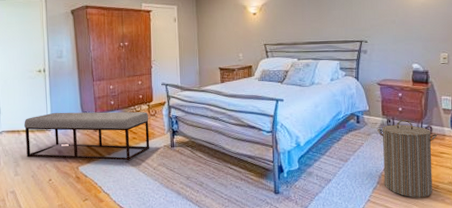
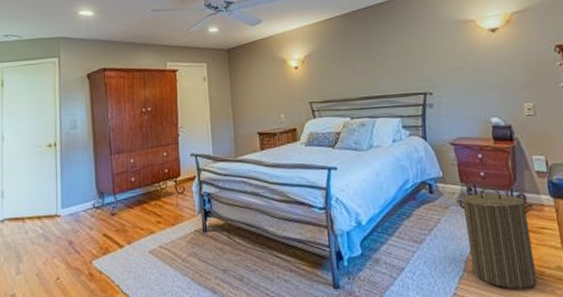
bench: present [24,111,150,161] -> none [30,189,178,252]

